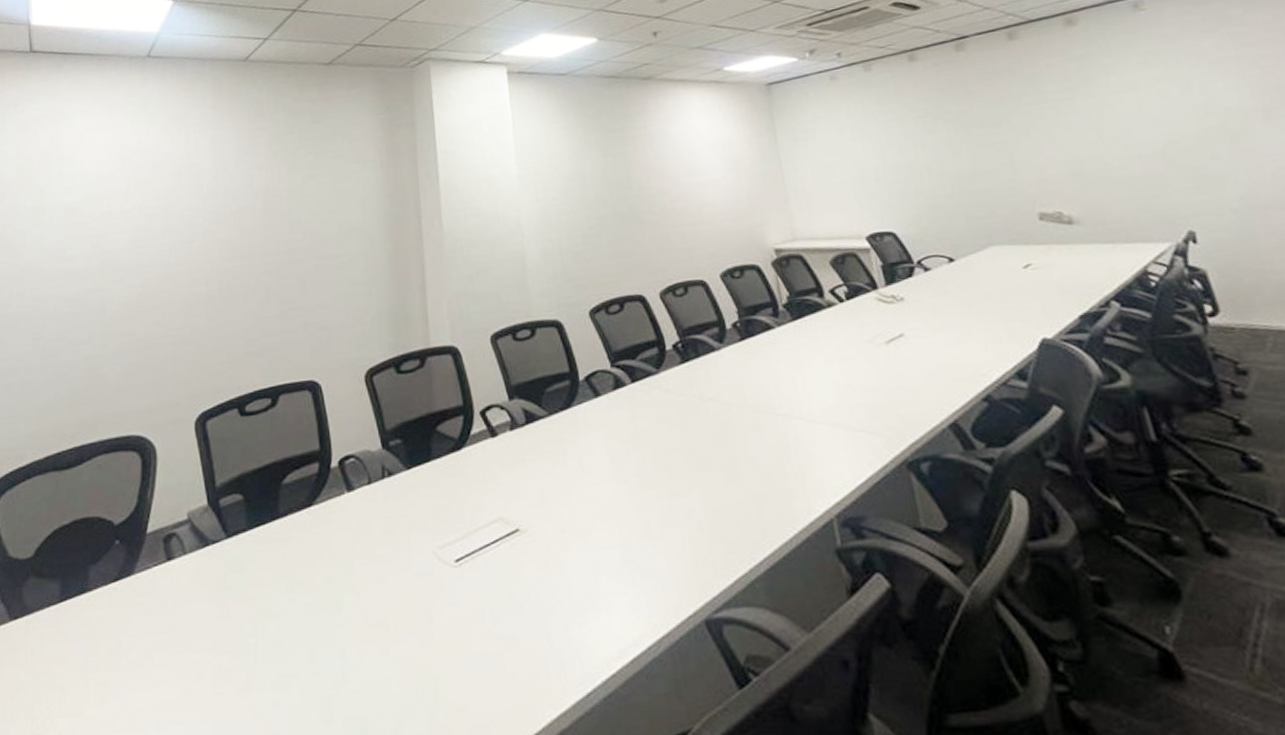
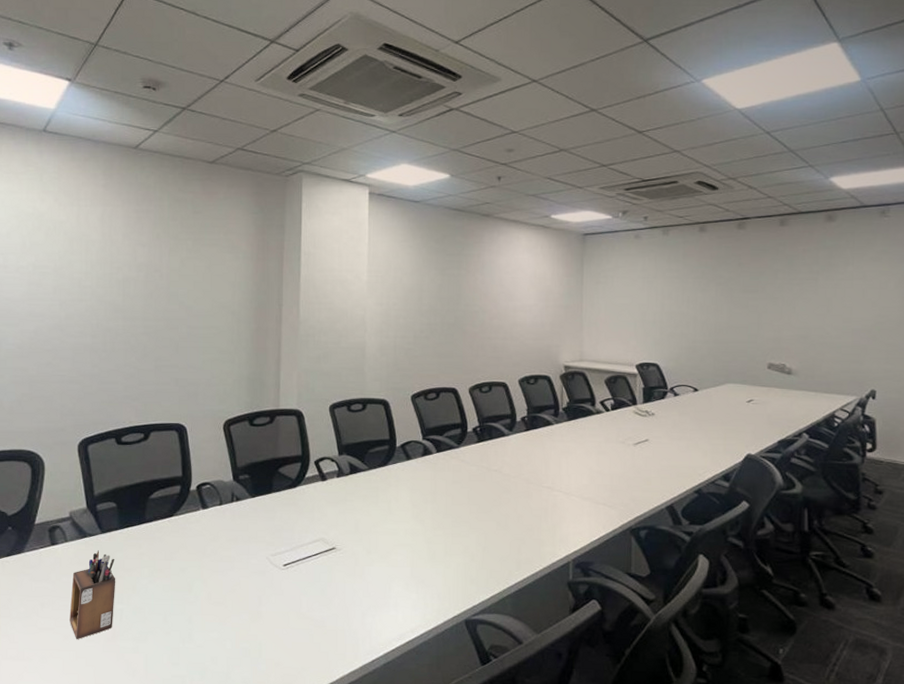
desk organizer: none [191,562,247,693] -> present [70,550,116,639]

